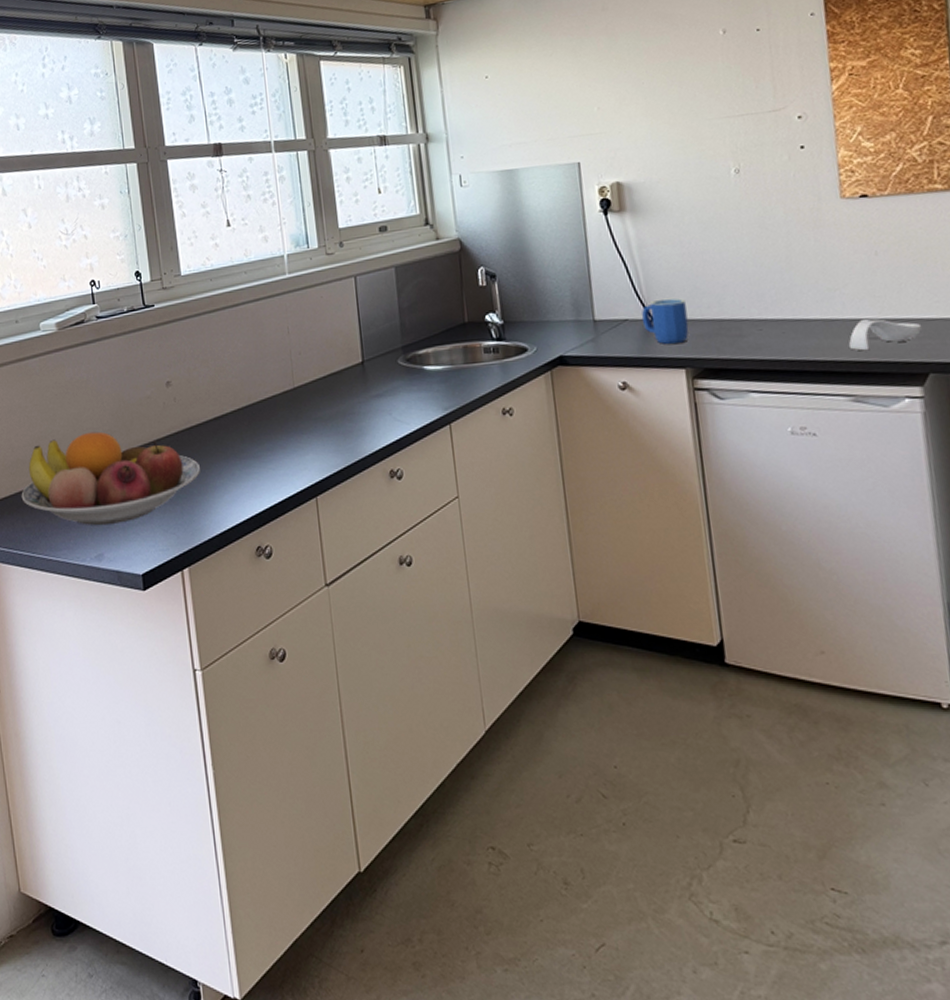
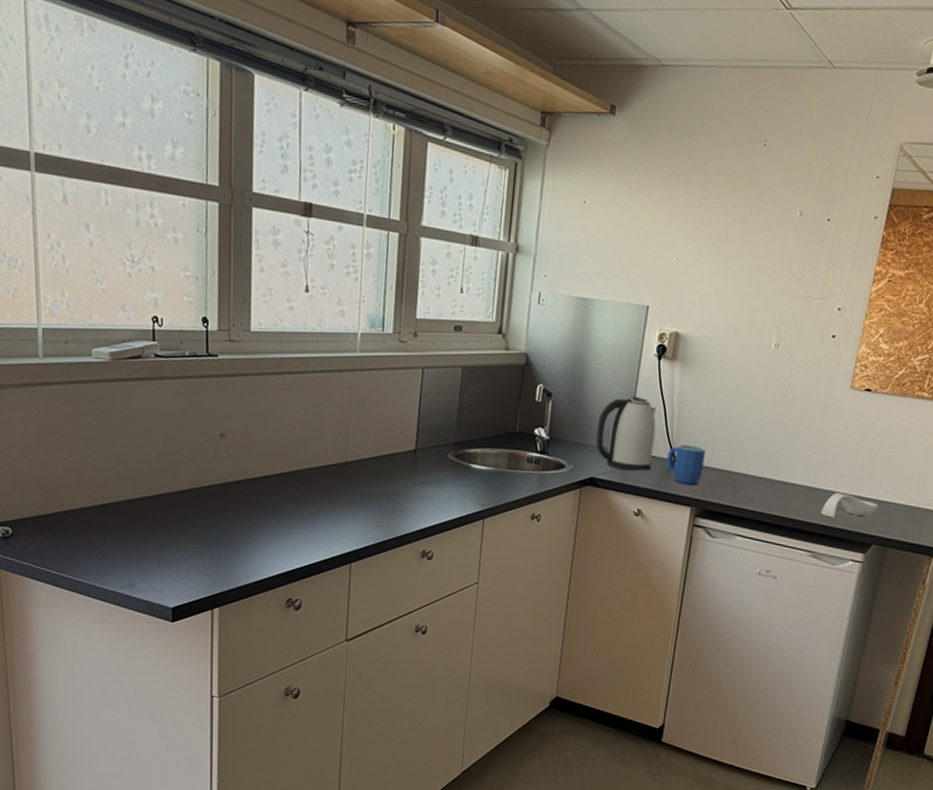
fruit bowl: present [21,431,201,525] -> none [54,467,244,558]
kettle: none [553,258,626,342] -> present [596,396,657,471]

